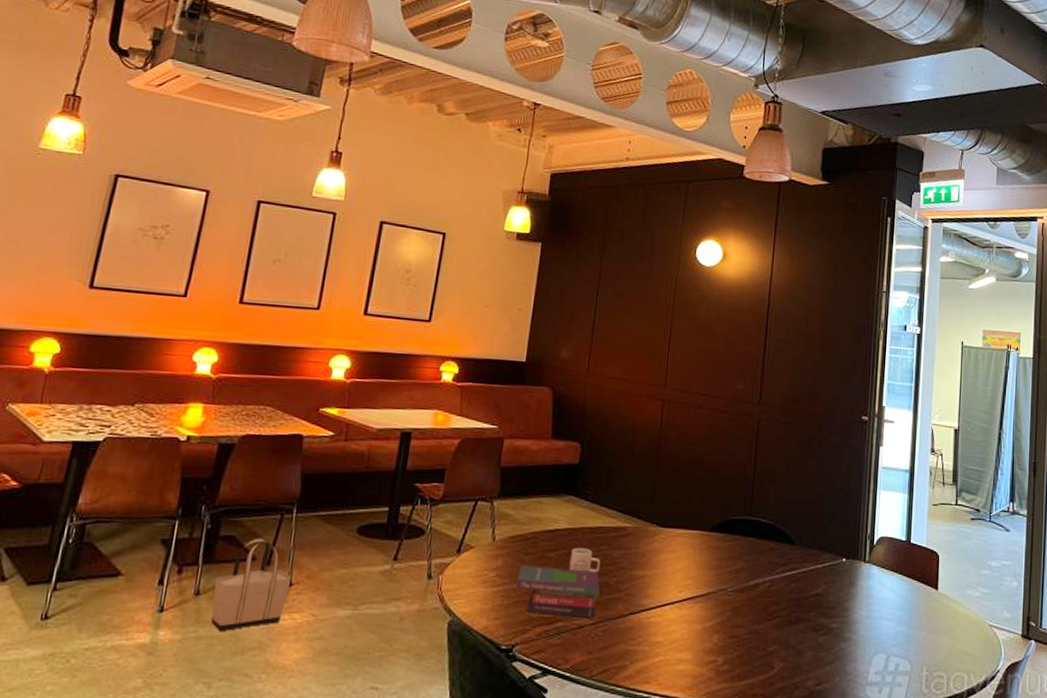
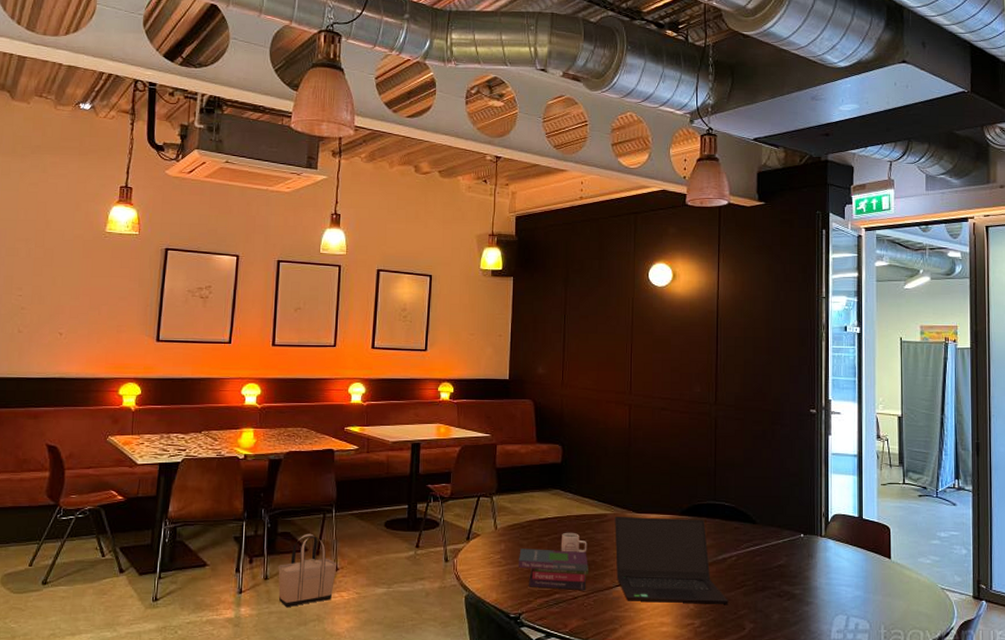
laptop: none [631,529,757,638] -> present [615,516,728,604]

